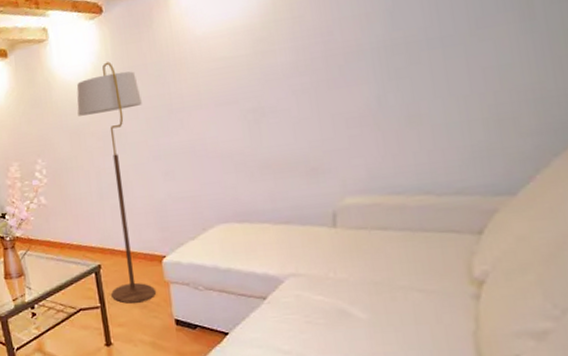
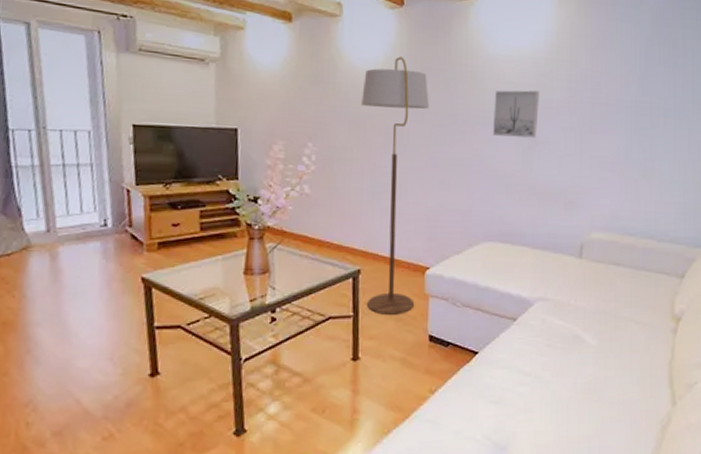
wall art: none [209,59,262,116] -> present [493,90,539,138]

